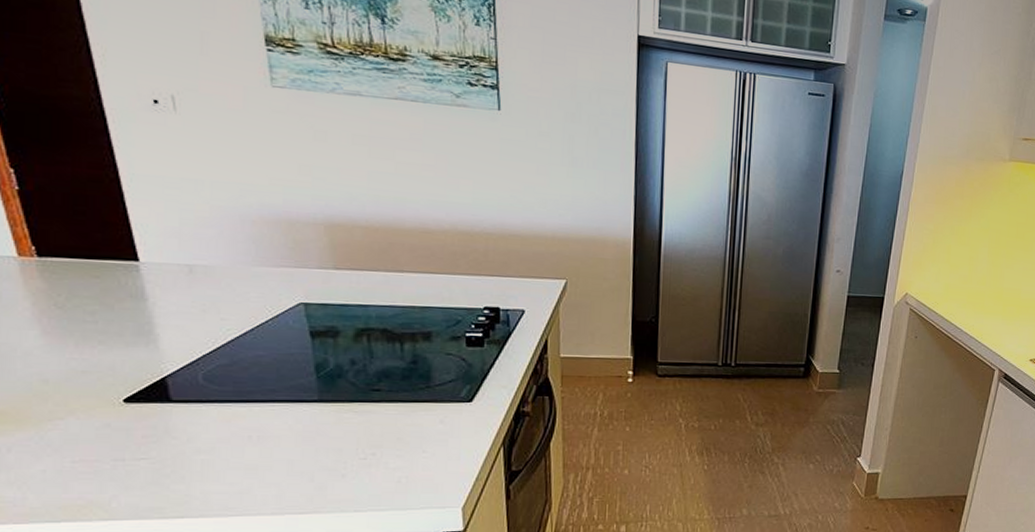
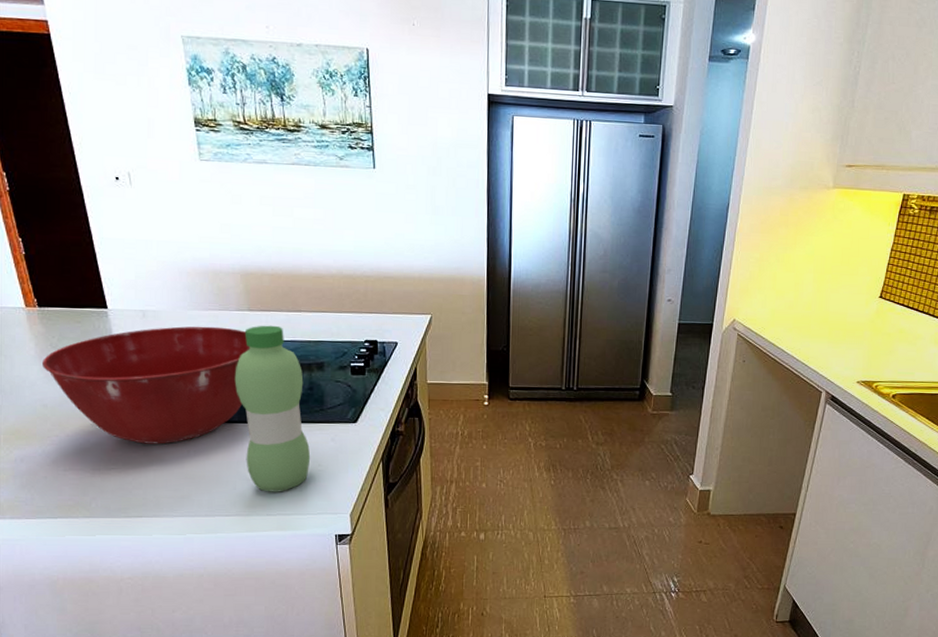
mixing bowl: none [42,285,336,429] -> present [43,326,250,444]
water bottle: none [314,286,413,484] -> present [234,325,311,492]

